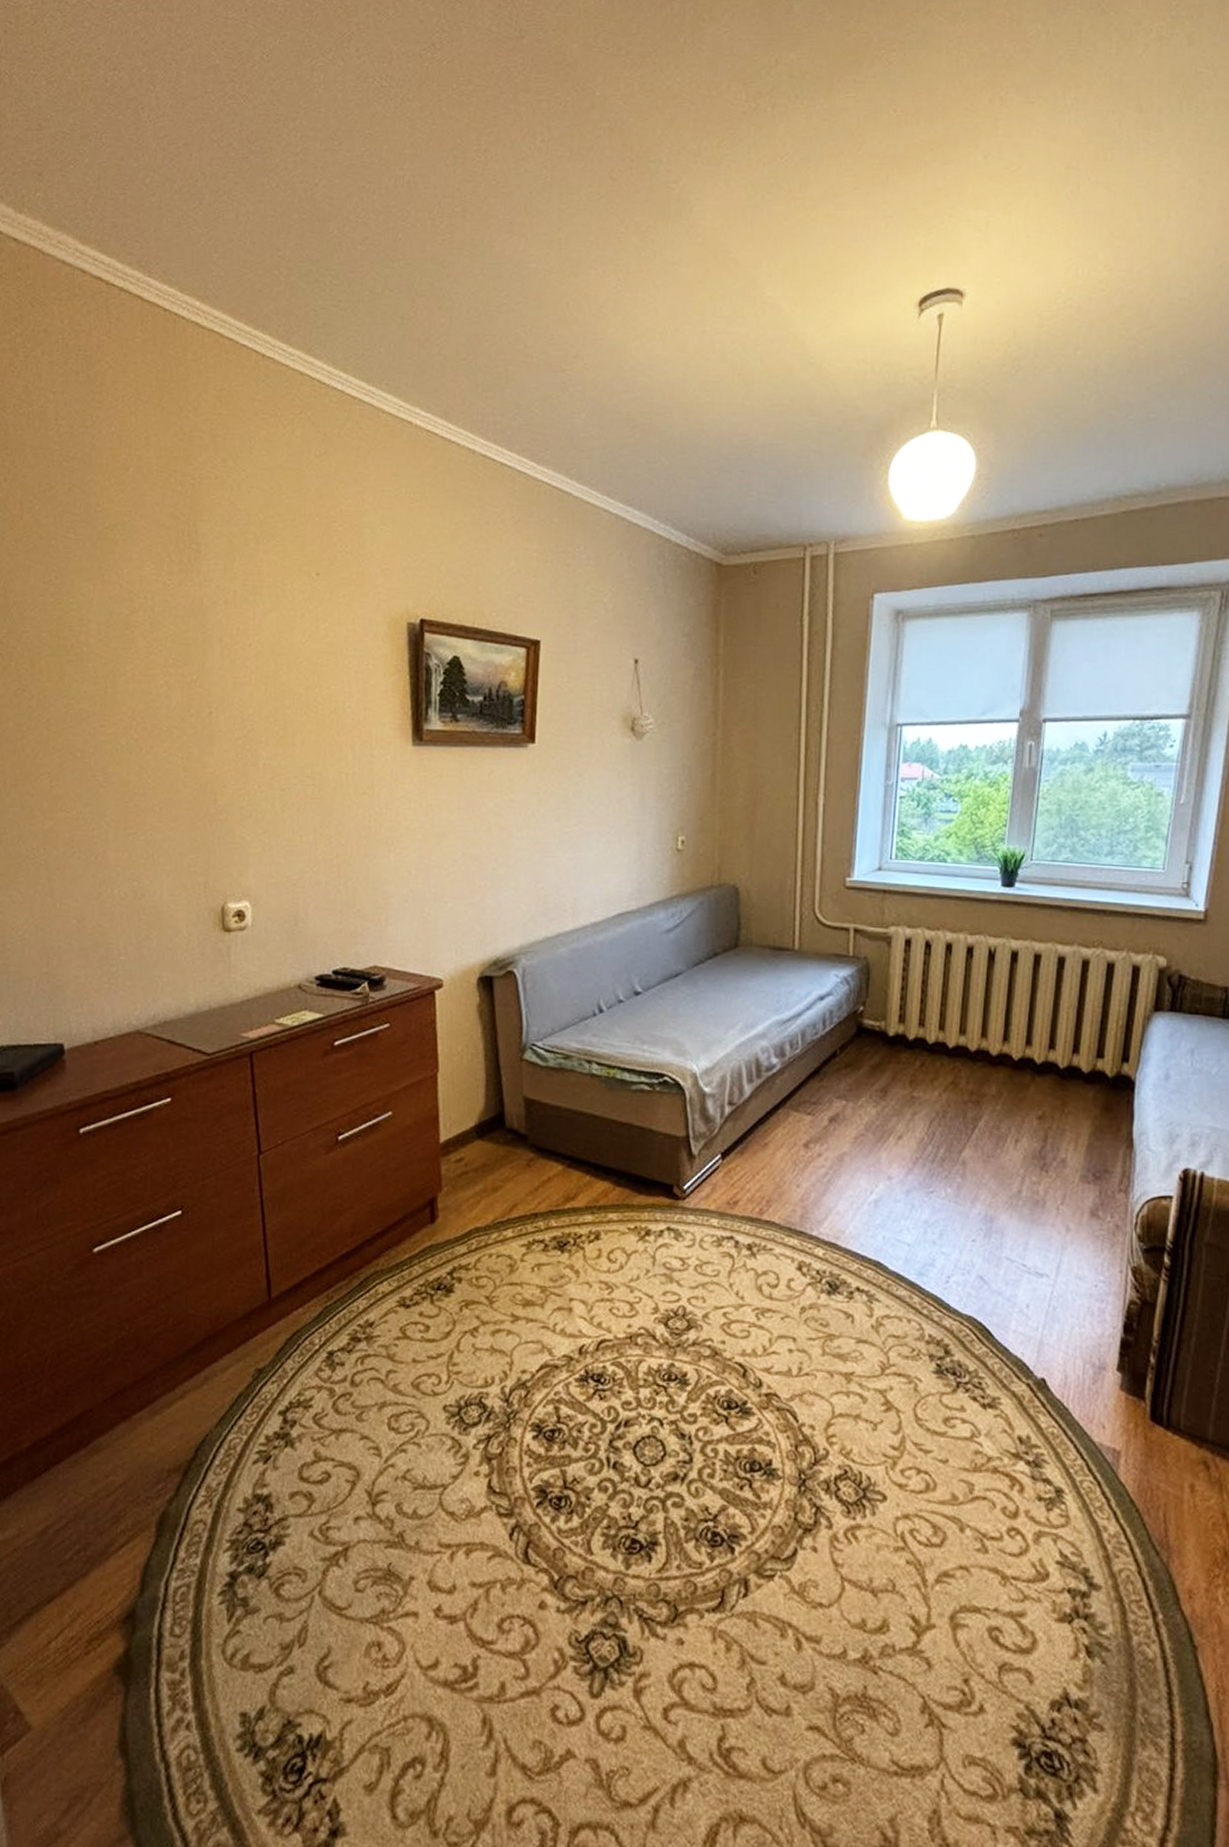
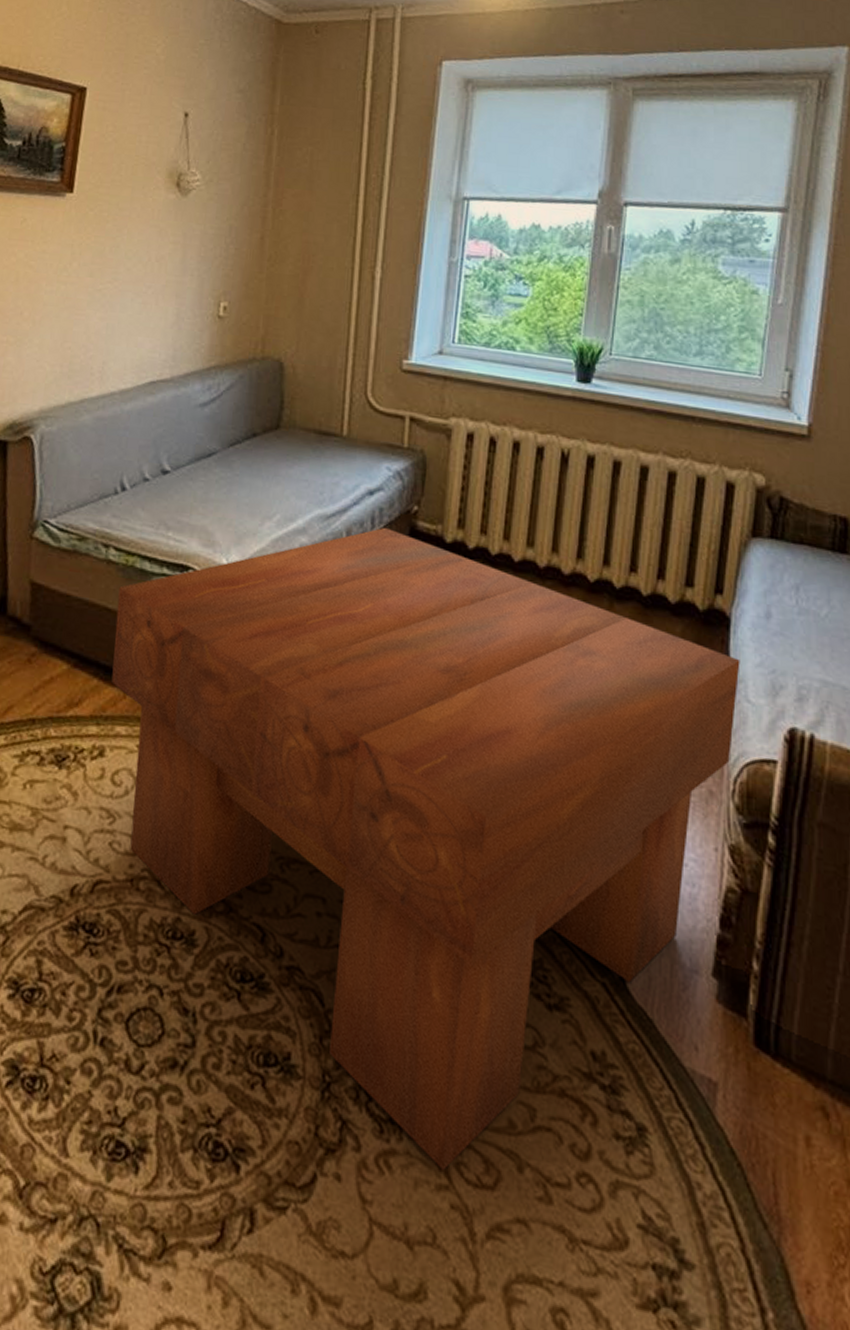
coffee table: none [602,1027,1143,1537] -> present [111,527,740,1172]

